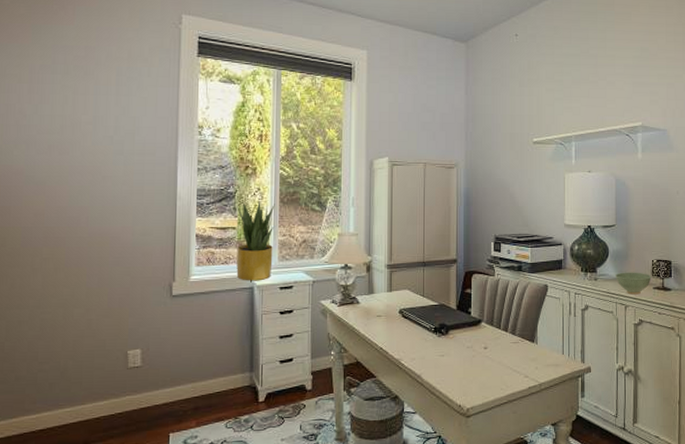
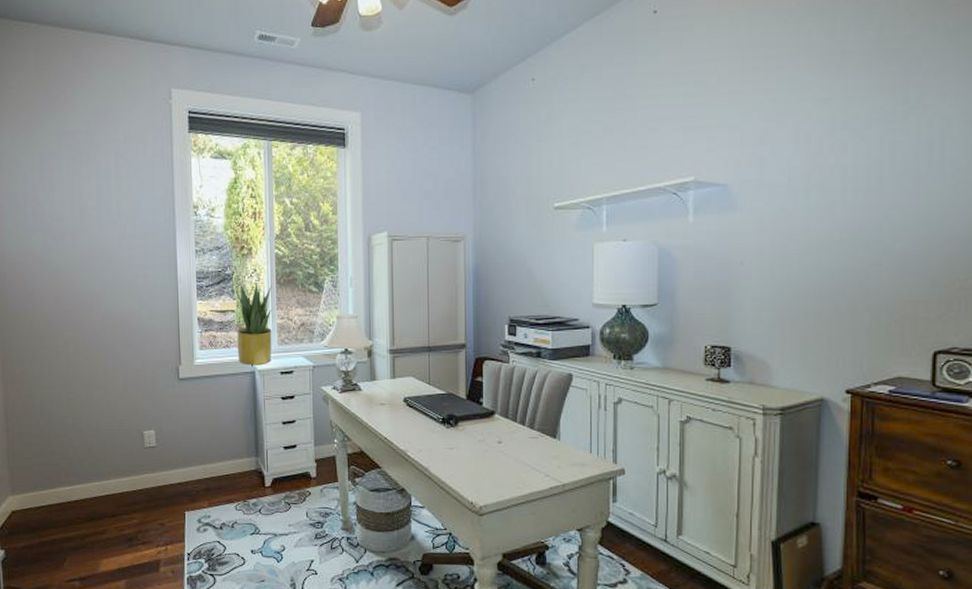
bowl: present [615,272,651,295] -> none [657,360,704,387]

